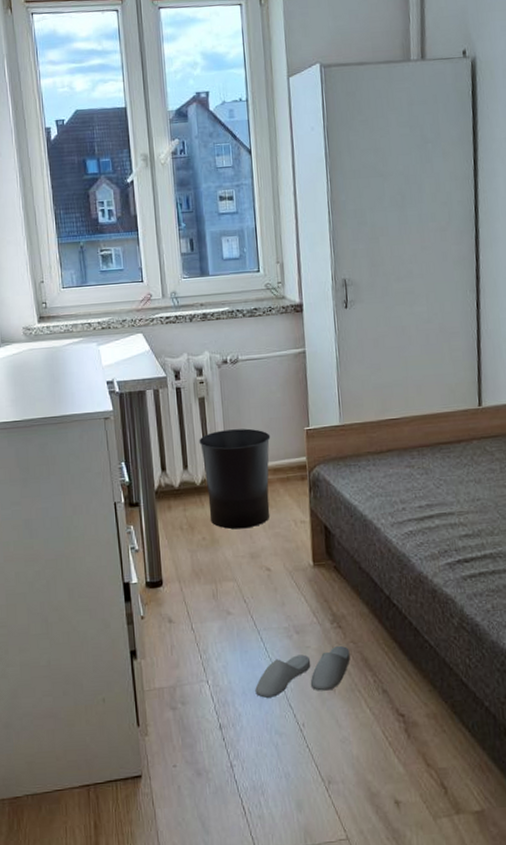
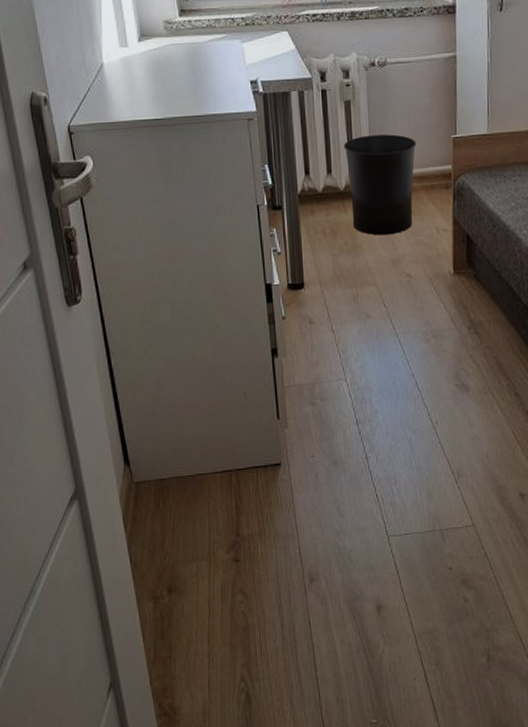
slippers: present [255,645,350,698] -> none [392,350,485,397]

